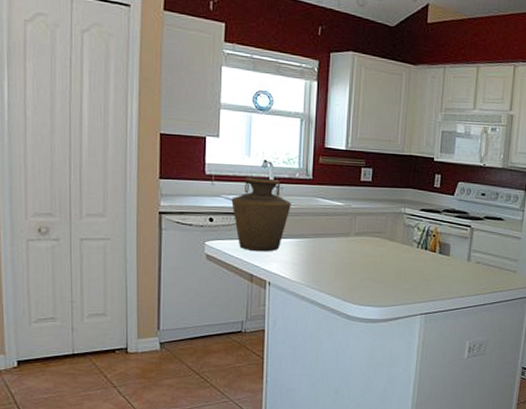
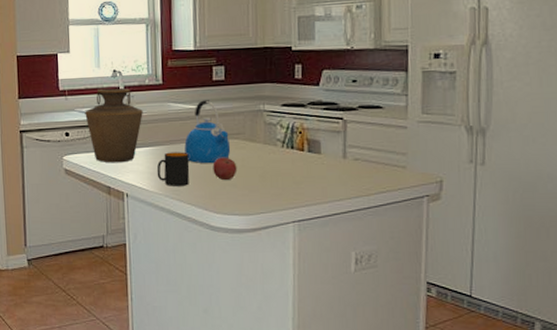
mug: none [300,245,333,278] -> present [156,152,190,186]
kettle: none [329,198,372,259] -> present [184,100,231,164]
apple: none [354,253,376,274] -> present [212,157,238,180]

